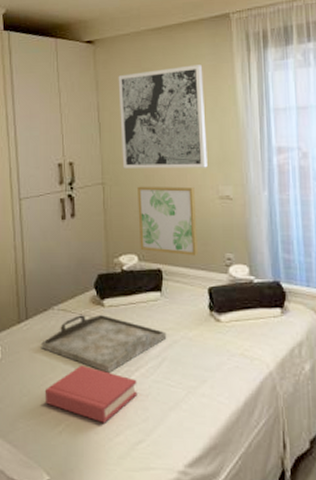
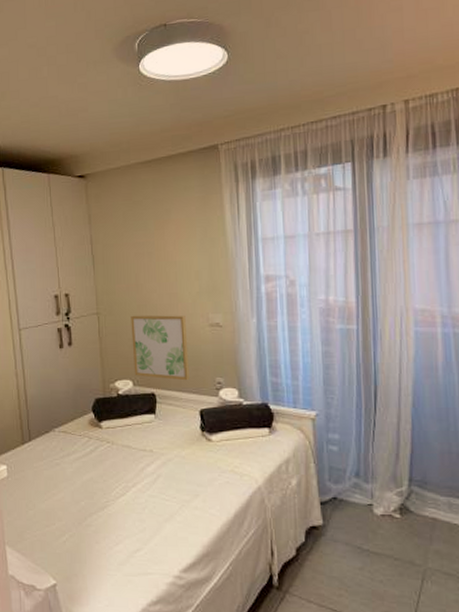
serving tray: present [42,314,167,373] -> none [44,435,161,488]
hardback book: present [44,365,138,423] -> none [49,481,135,534]
wall art: present [118,65,208,169] -> none [110,196,198,299]

